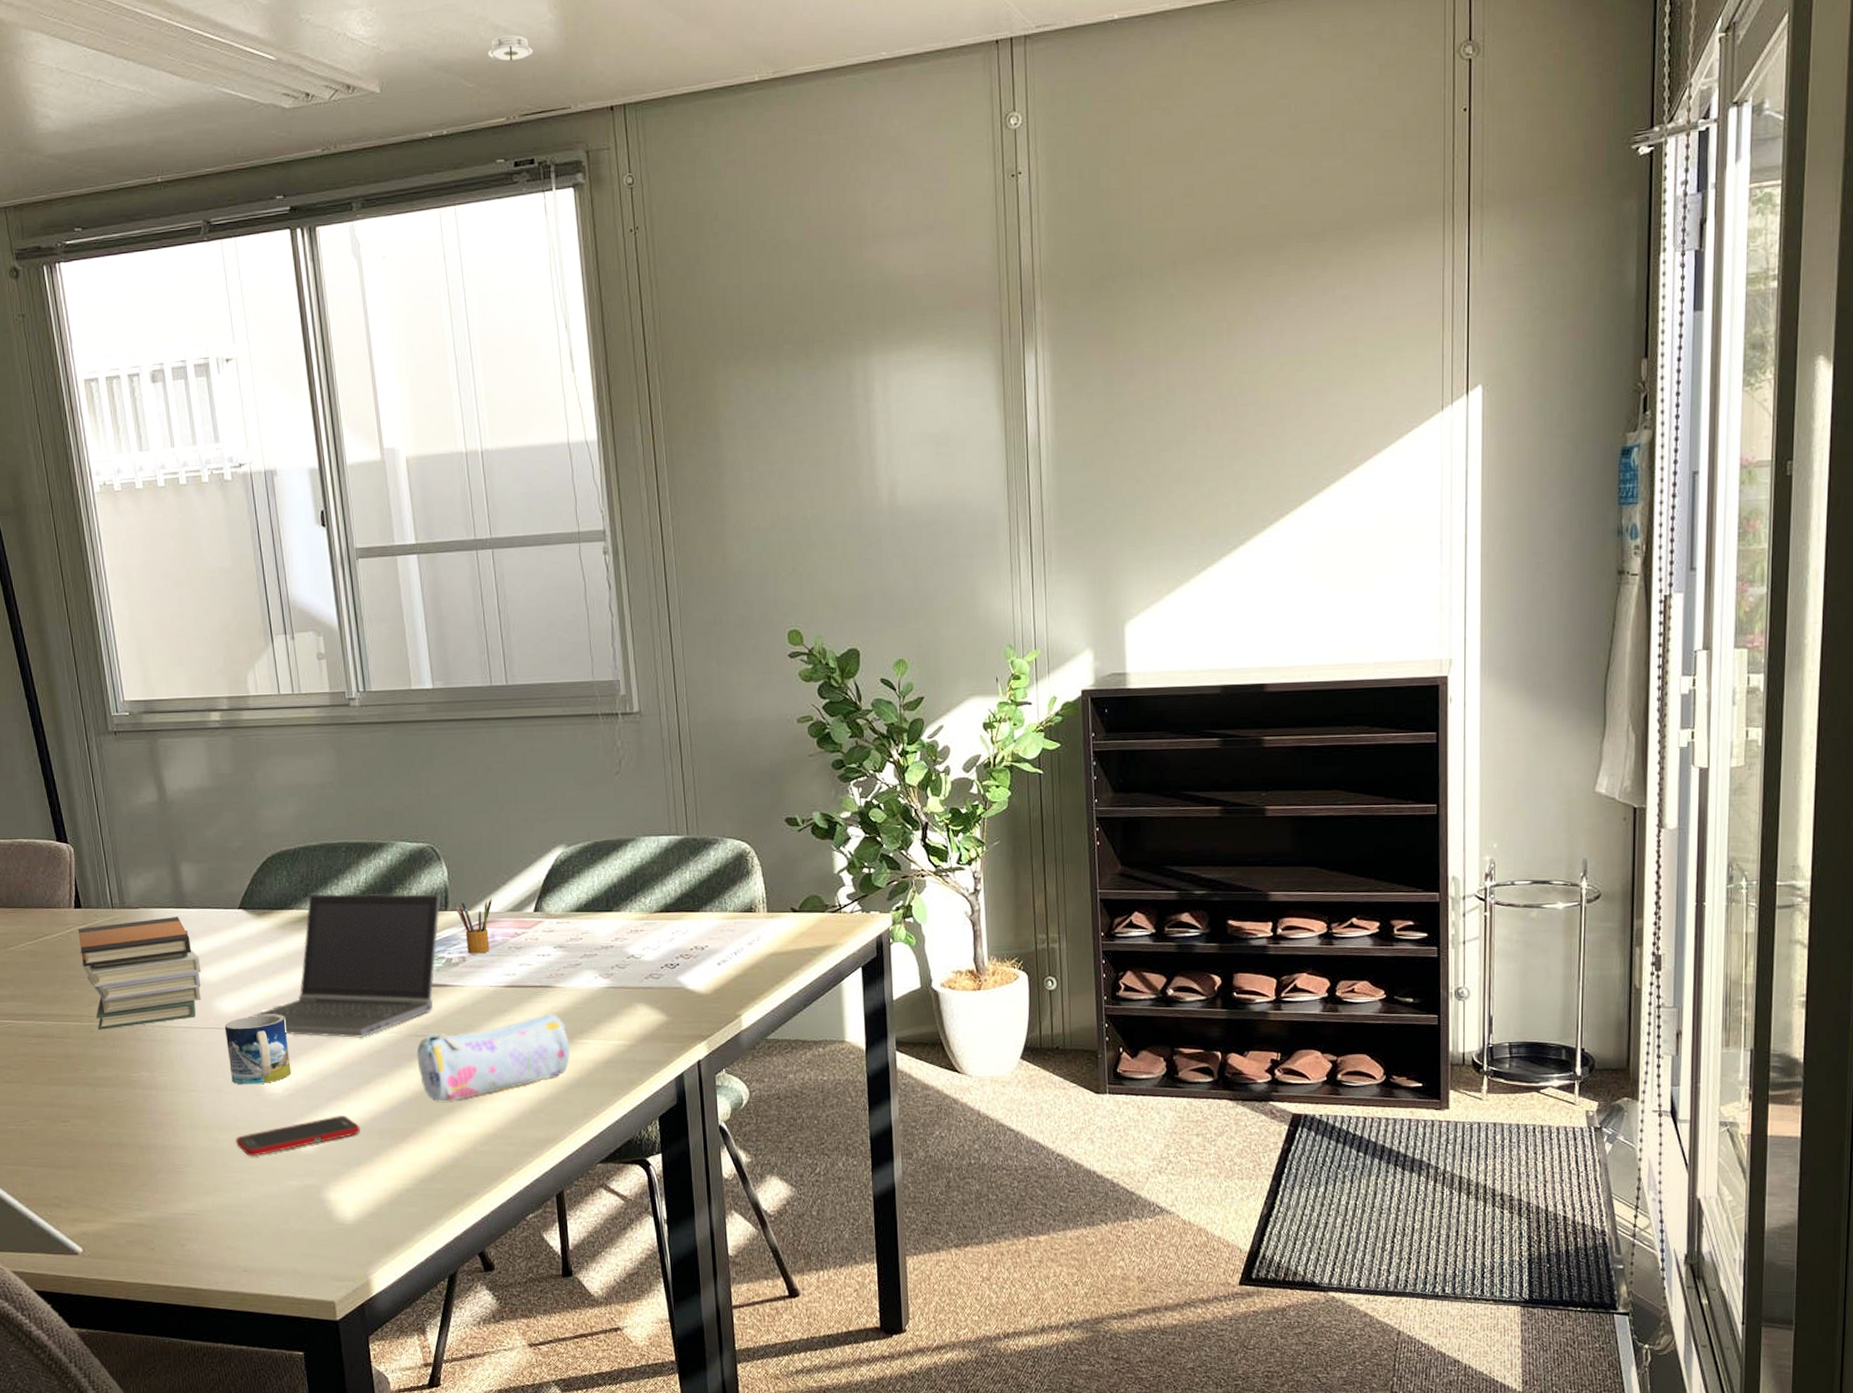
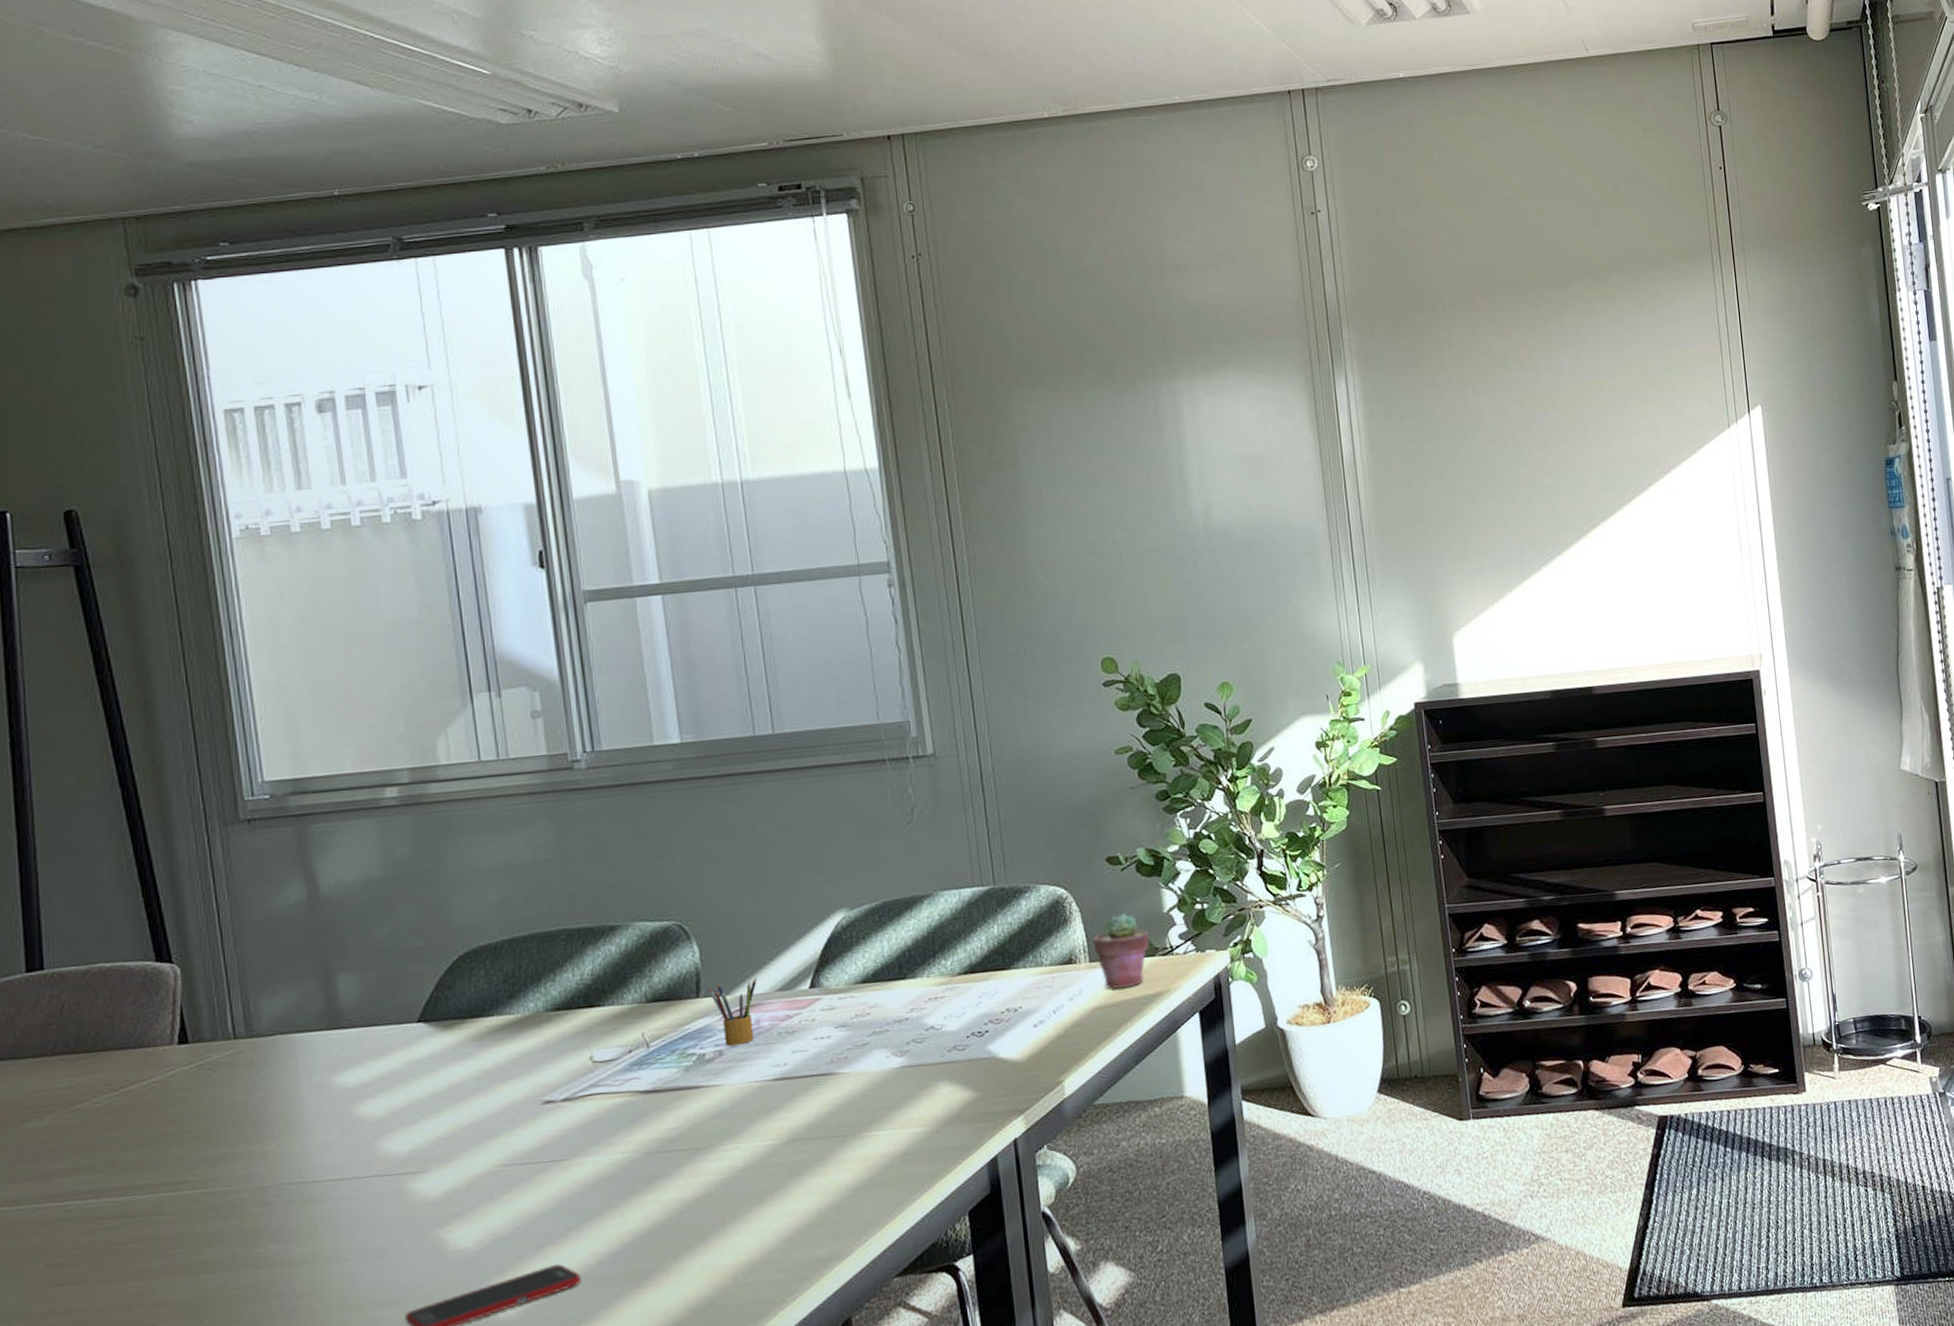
book stack: present [78,917,202,1030] -> none [182,1040,362,1198]
mug: present [224,1015,291,1085] -> none [392,1148,487,1244]
laptop computer: present [248,893,442,1038] -> none [427,979,692,1172]
pencil case: present [416,1014,571,1102] -> none [658,1106,858,1231]
smoke detector: present [487,34,533,62] -> none [746,62,799,87]
potted succulent: none [771,871,821,939] -> present [1092,913,1150,989]

